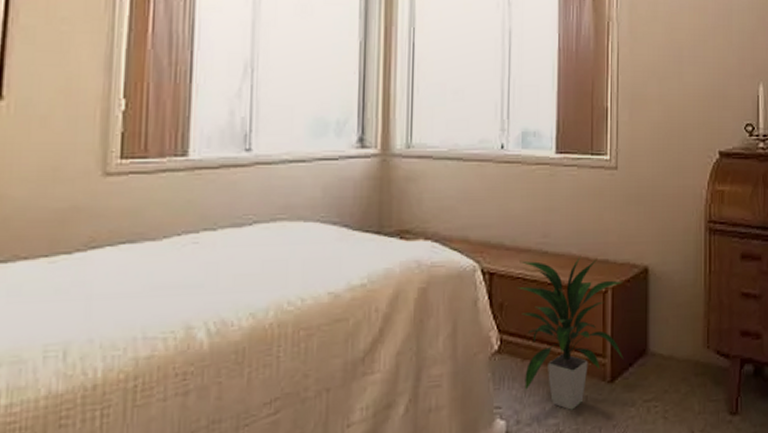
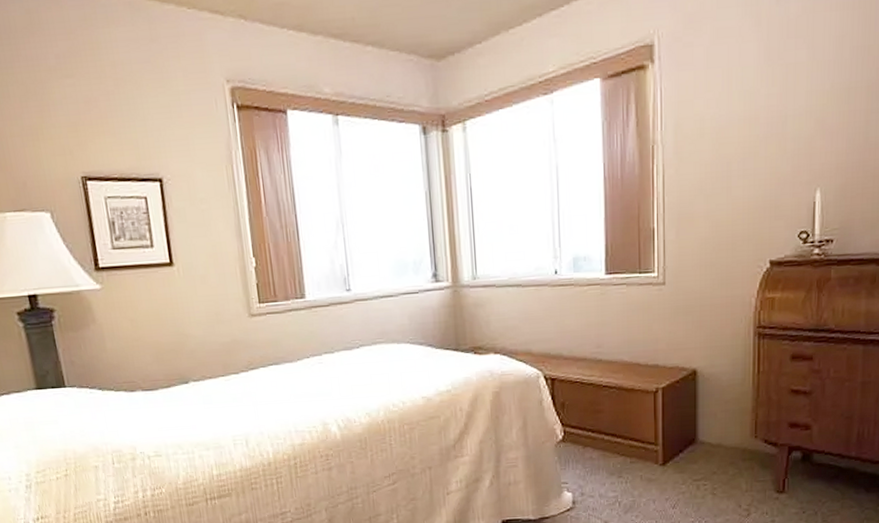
indoor plant: present [518,257,624,410] -> none [576,363,674,486]

